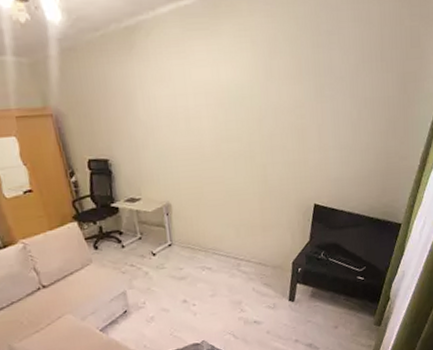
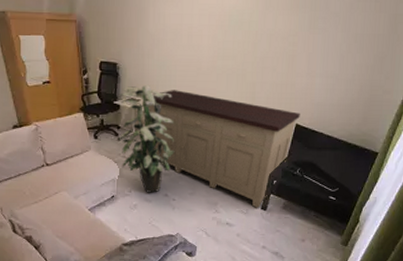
indoor plant: none [115,181,188,302] -> present [118,85,175,193]
sideboard: none [147,182,318,301] -> present [146,90,300,208]

